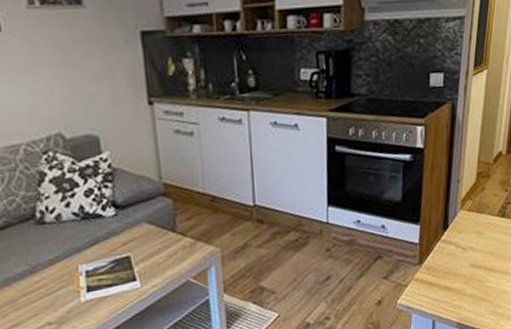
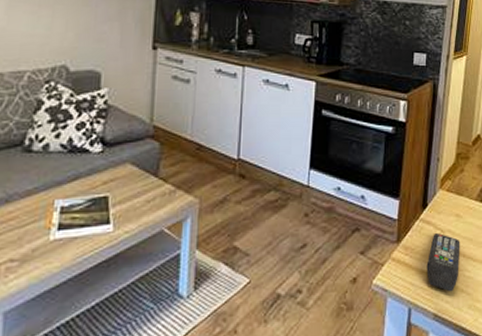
remote control: none [449,250,482,303] -> present [426,232,461,292]

